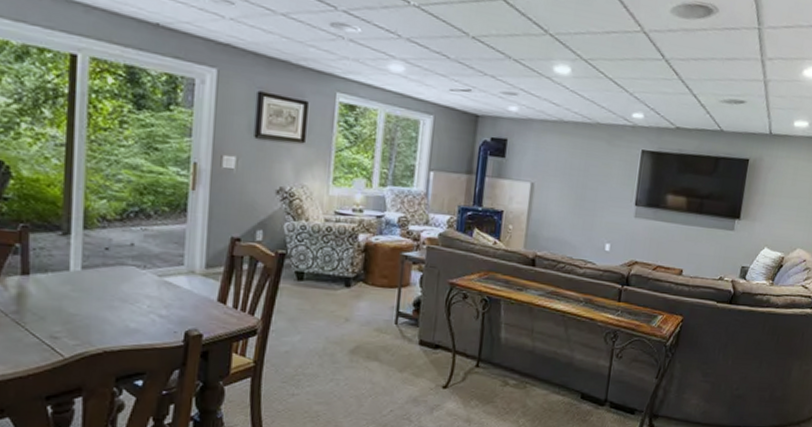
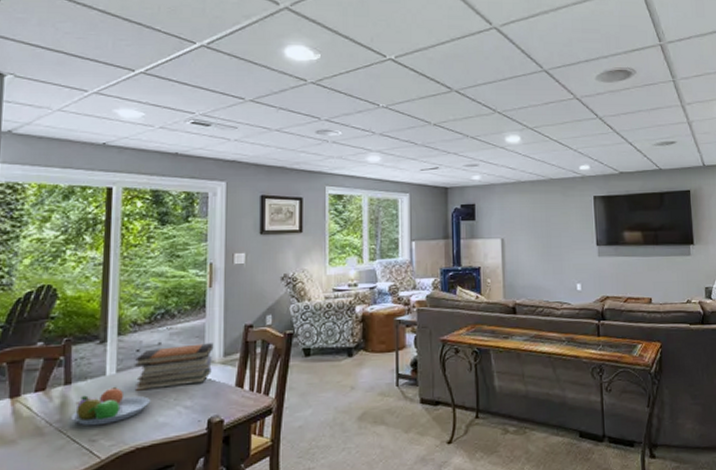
fruit bowl: none [30,285,122,323] -> present [71,387,151,426]
book stack: none [104,249,195,294] -> present [135,343,214,391]

